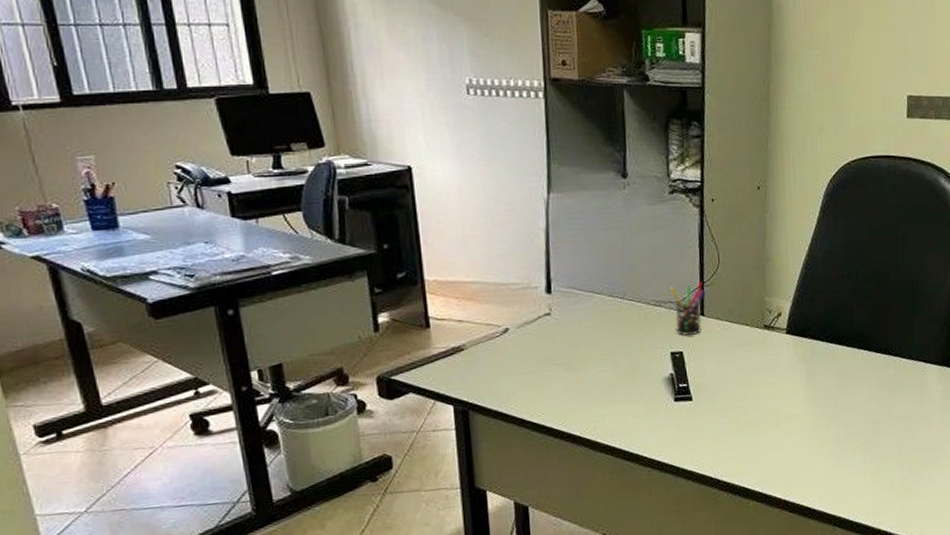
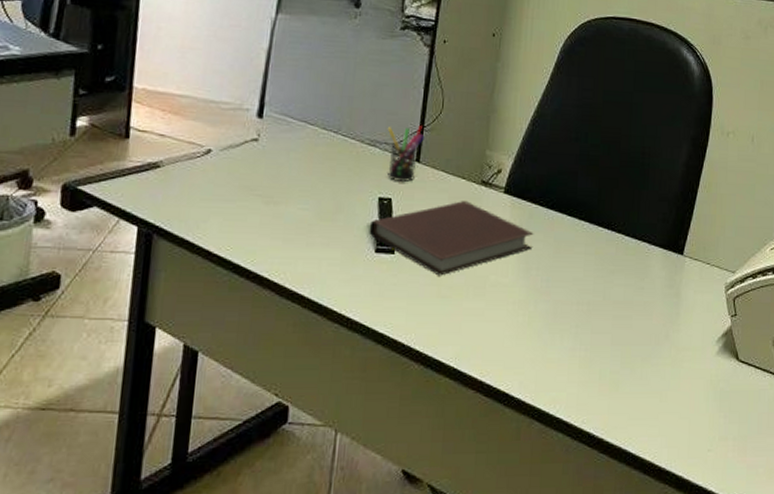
notebook: none [665,345,818,415] -> present [369,201,534,276]

